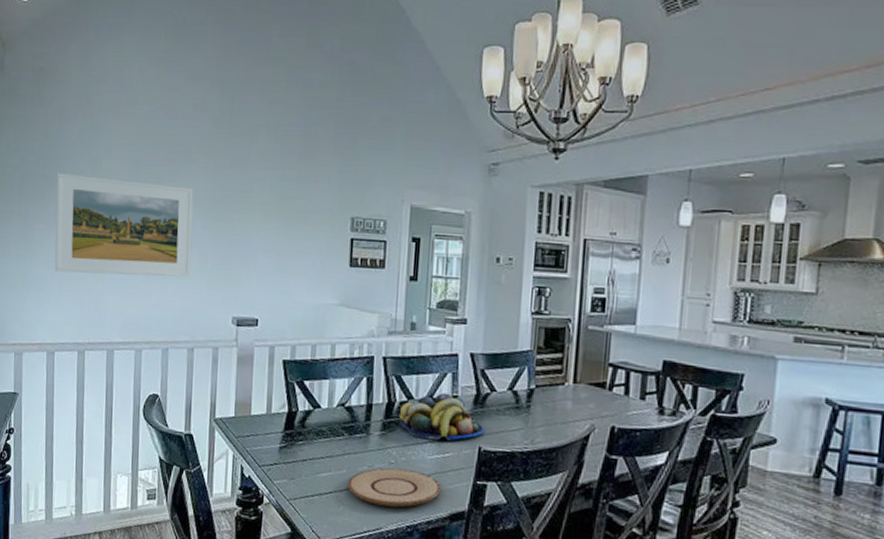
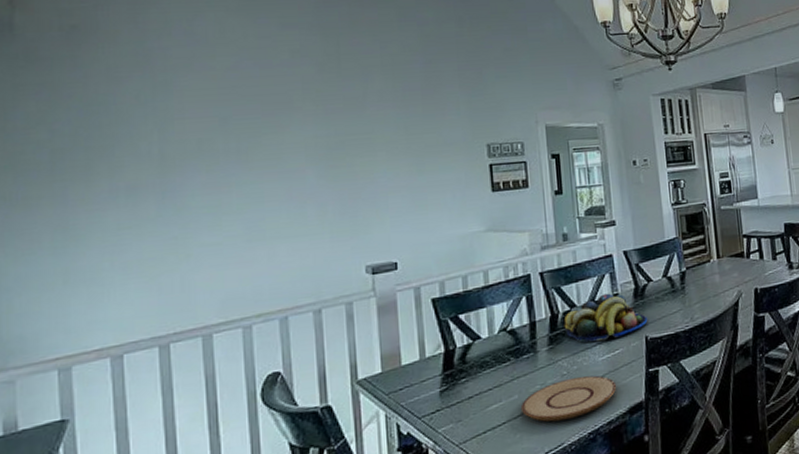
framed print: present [54,173,193,278] -> none [107,137,308,258]

